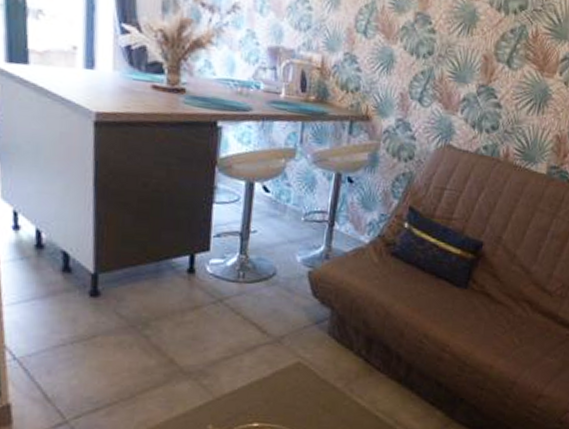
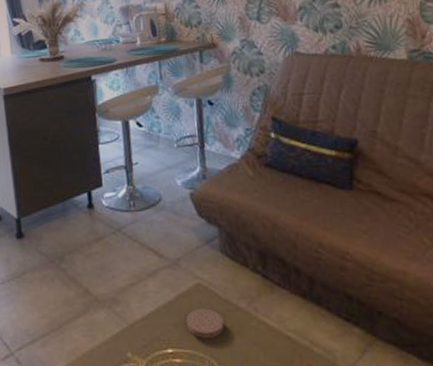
coaster: none [277,386,318,415] -> present [185,308,225,338]

